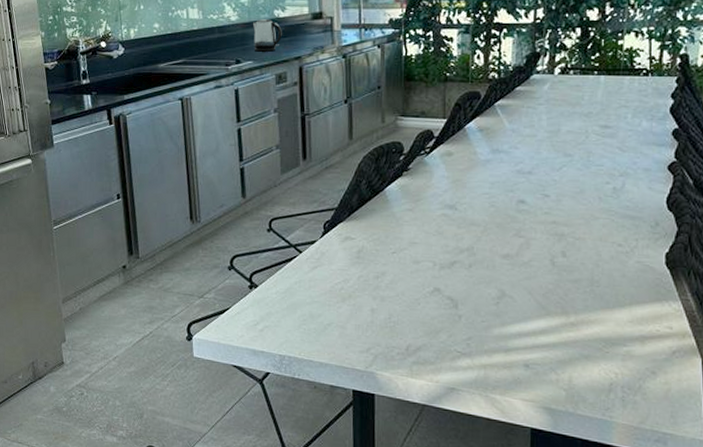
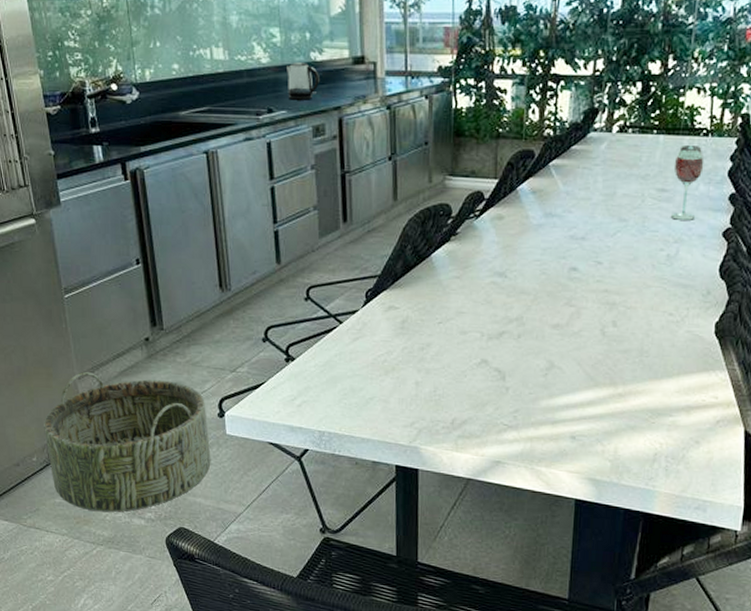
basket: none [30,296,179,429] -> present [44,372,211,512]
wineglass: none [616,84,646,155] -> present [672,144,704,220]

